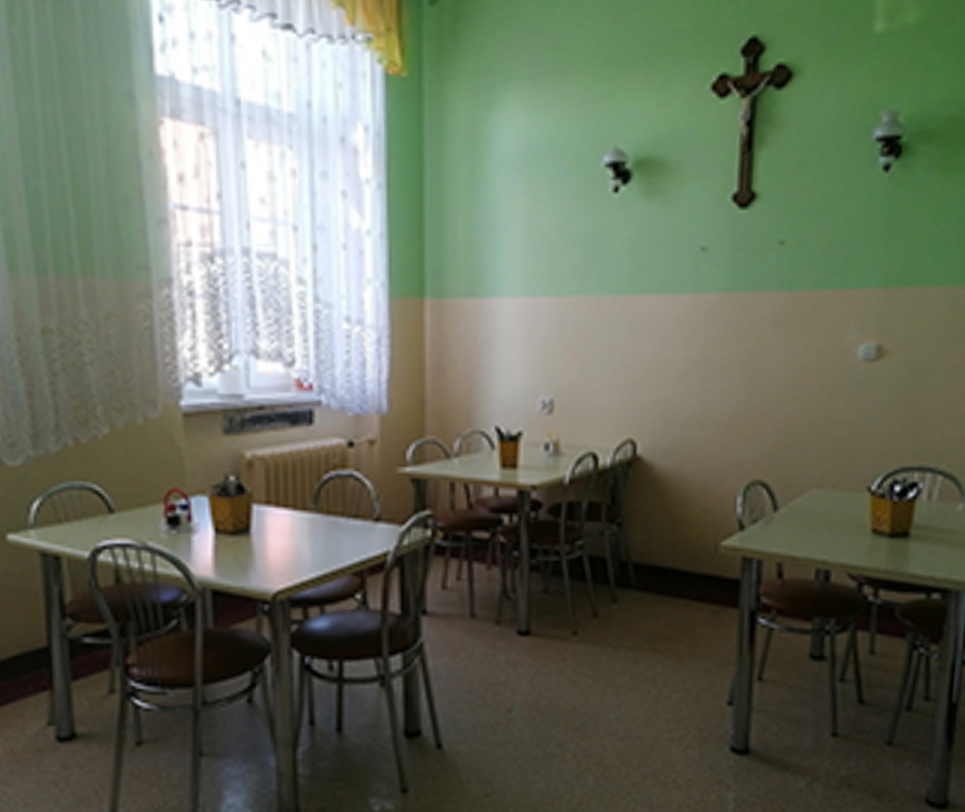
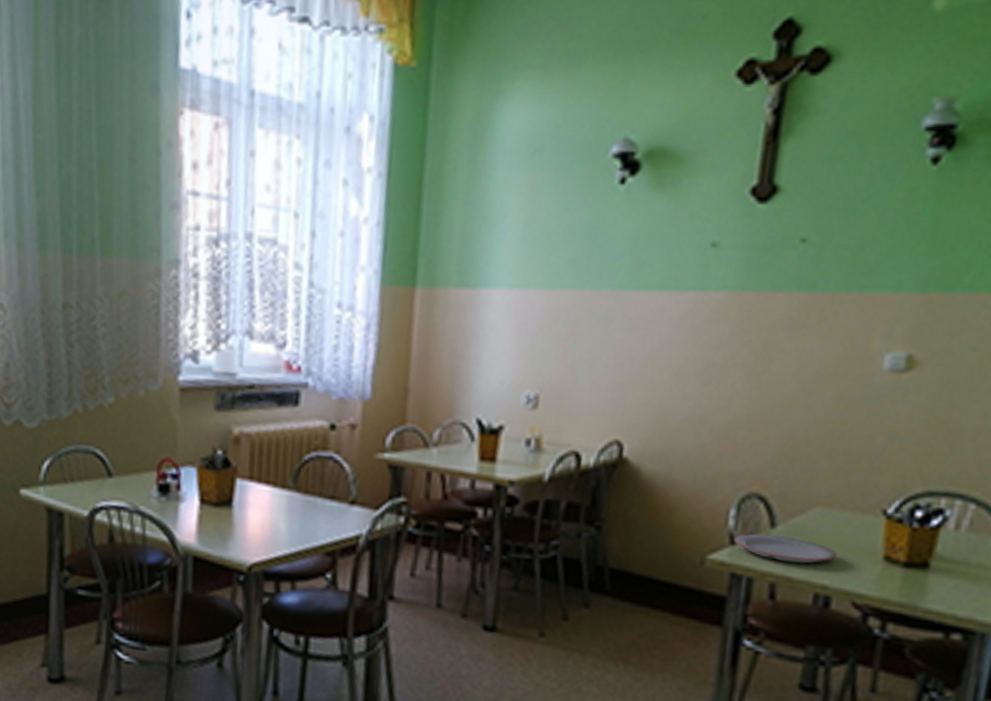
plate: none [743,518,833,542] -> present [734,533,838,564]

